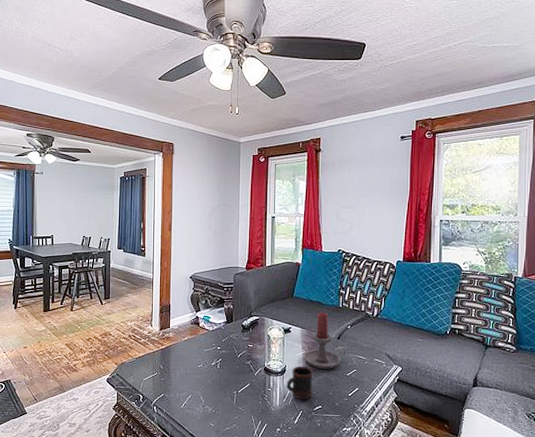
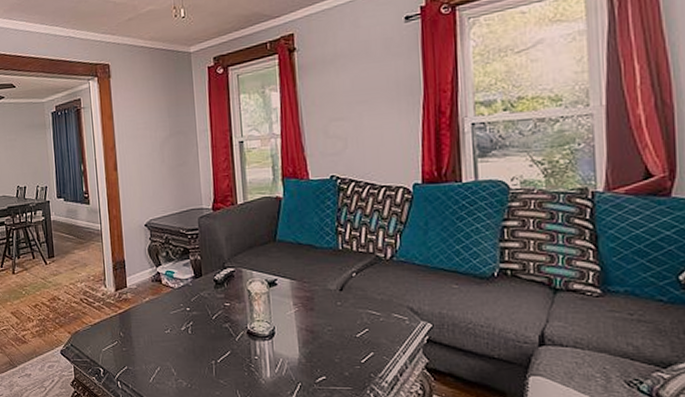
mug: present [286,366,313,400] -> none [277,327,313,370]
candle holder: present [303,312,346,369] -> none [296,257,353,329]

